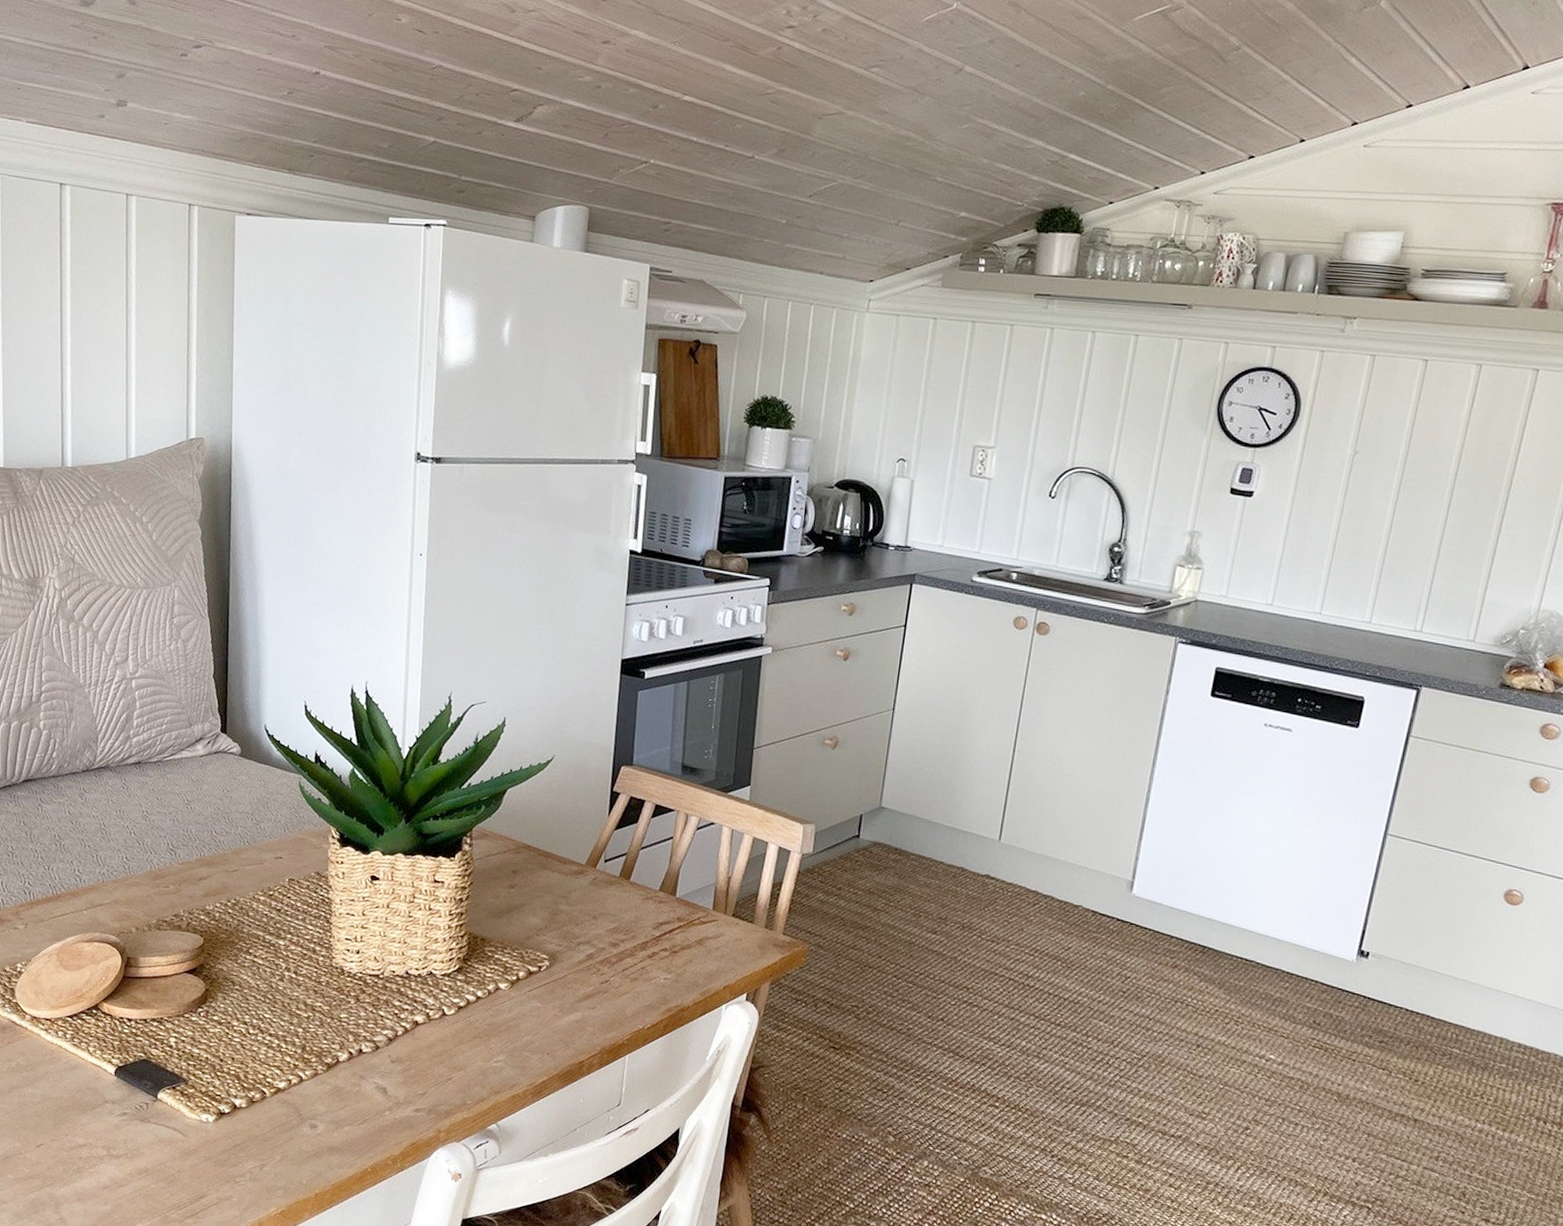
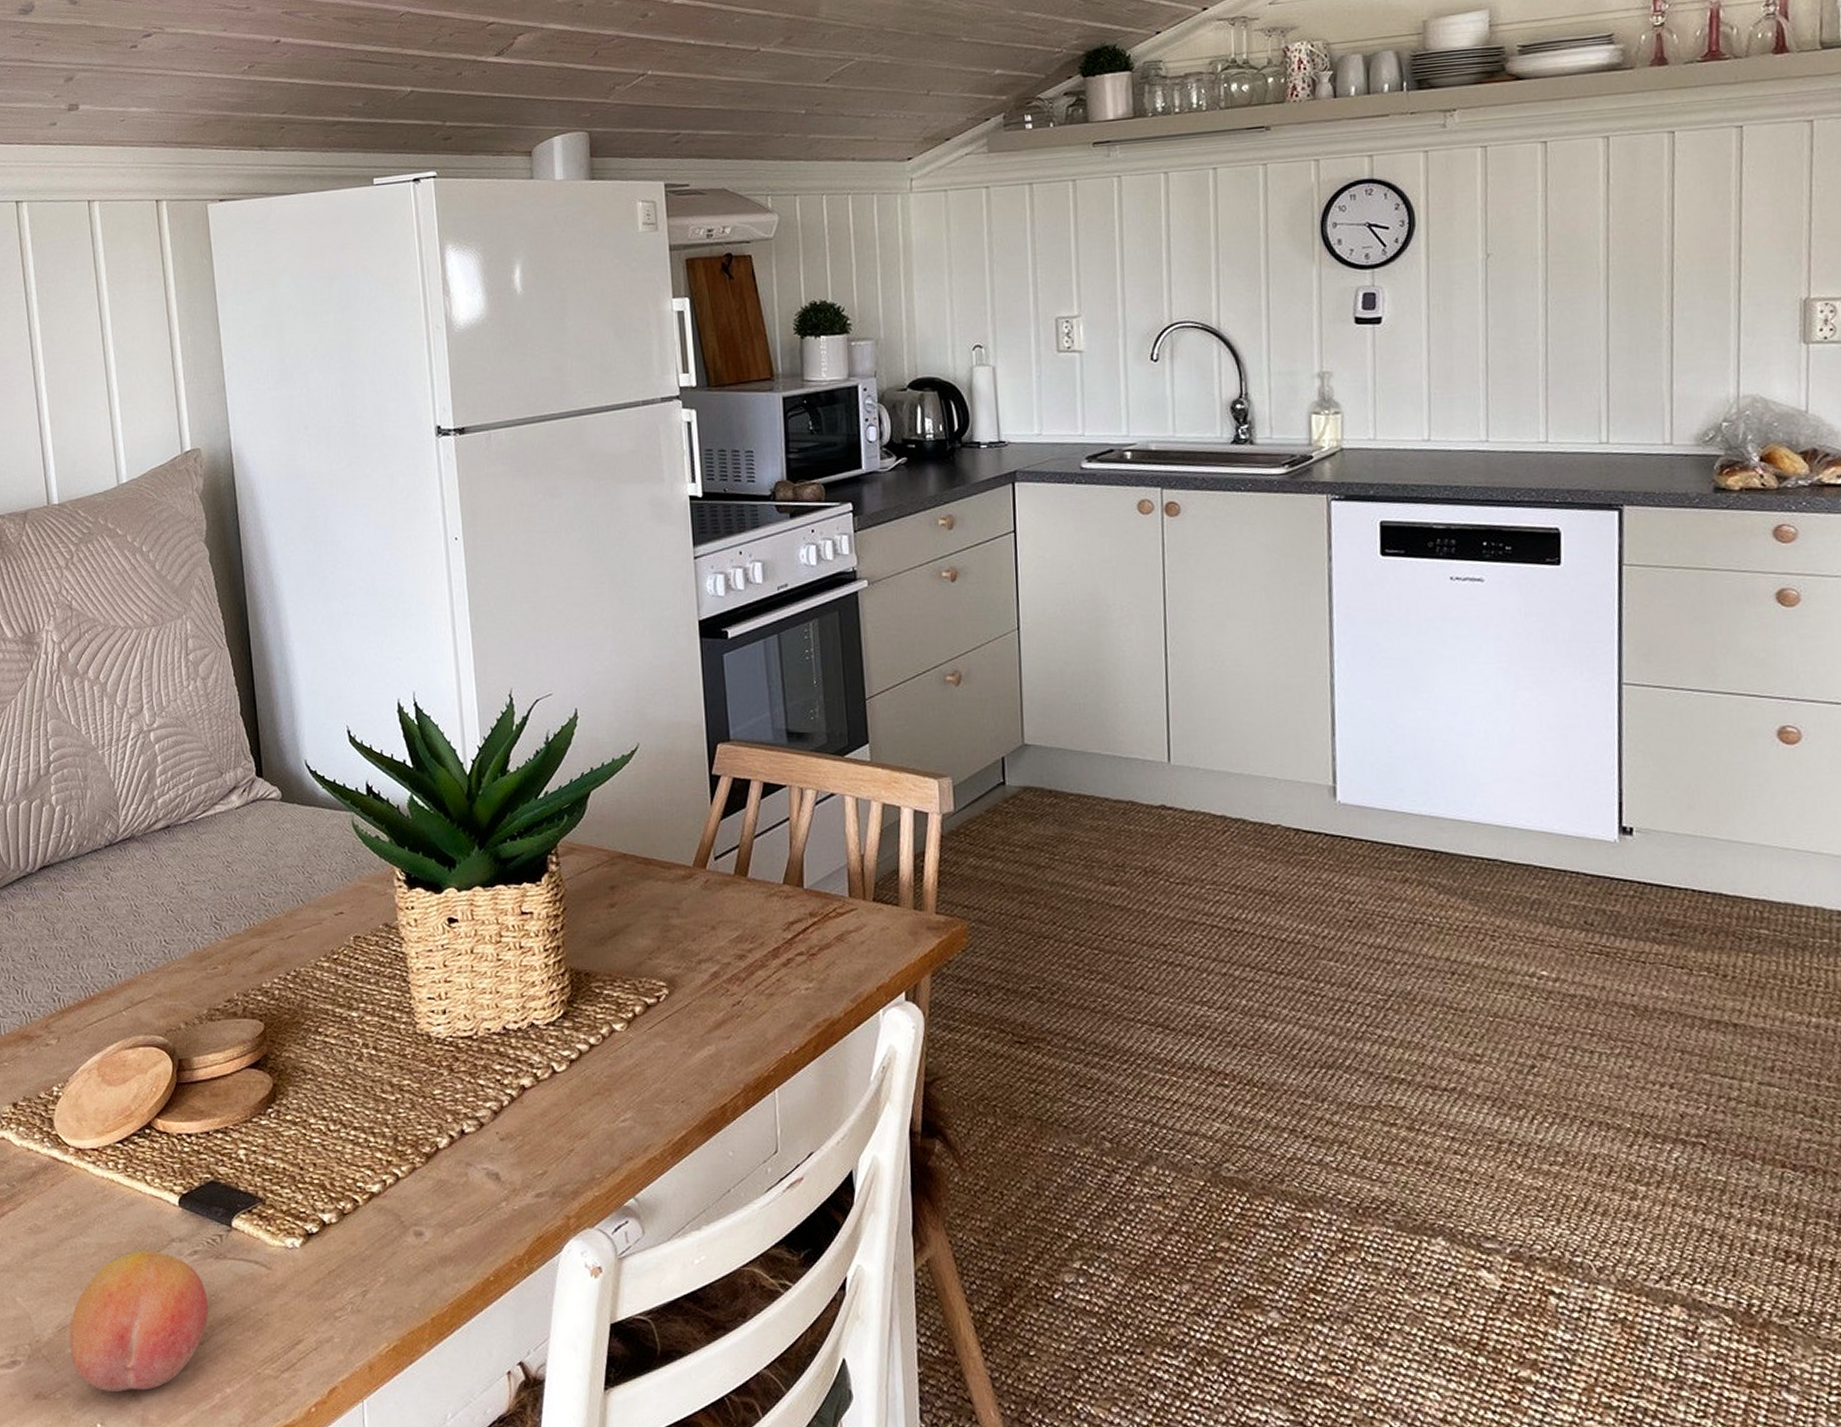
fruit: none [11,1105,131,1216] -> present [69,1251,208,1392]

